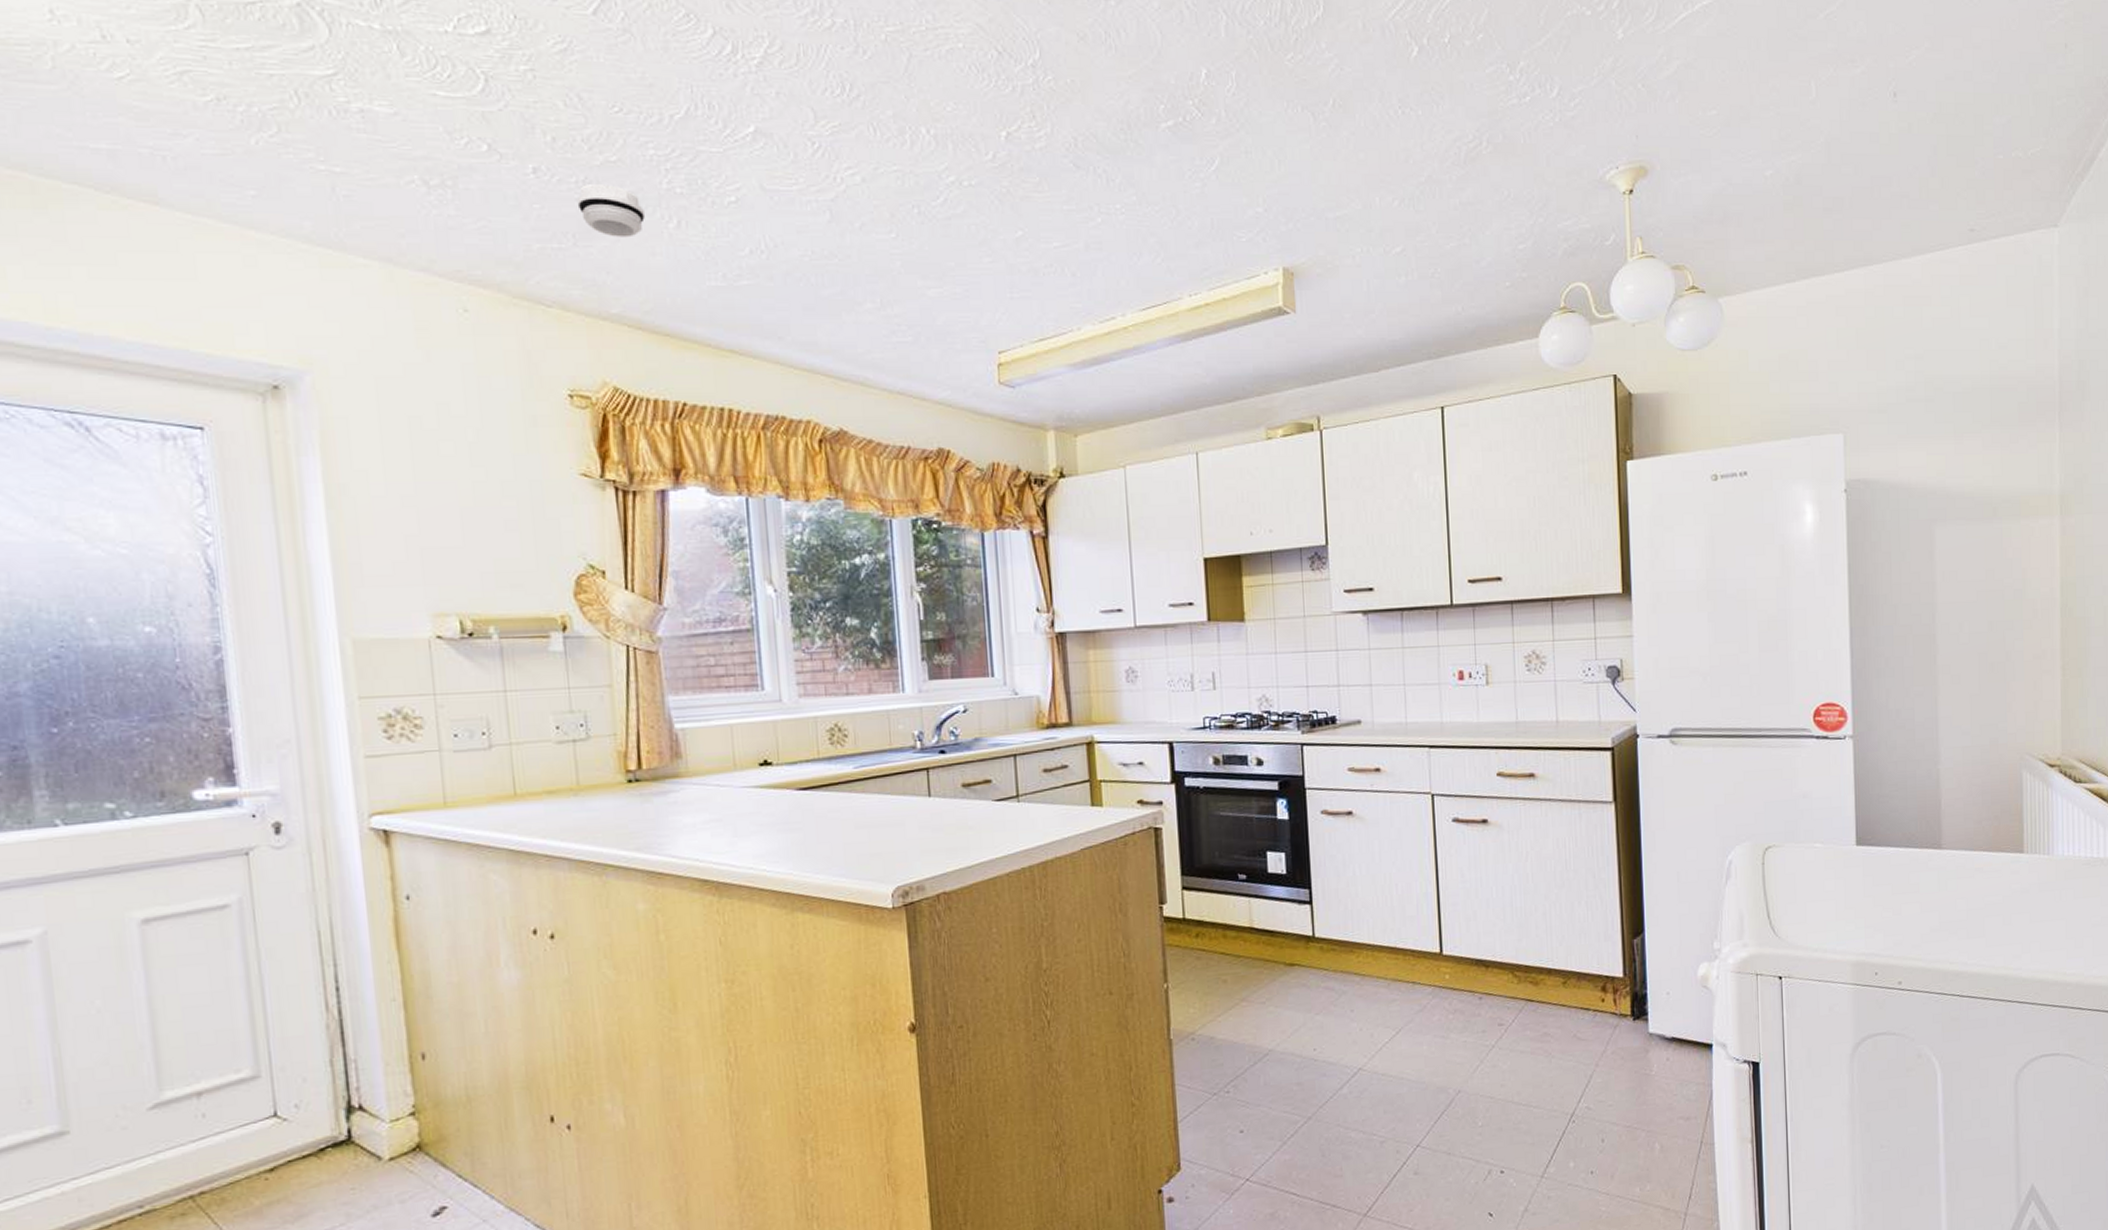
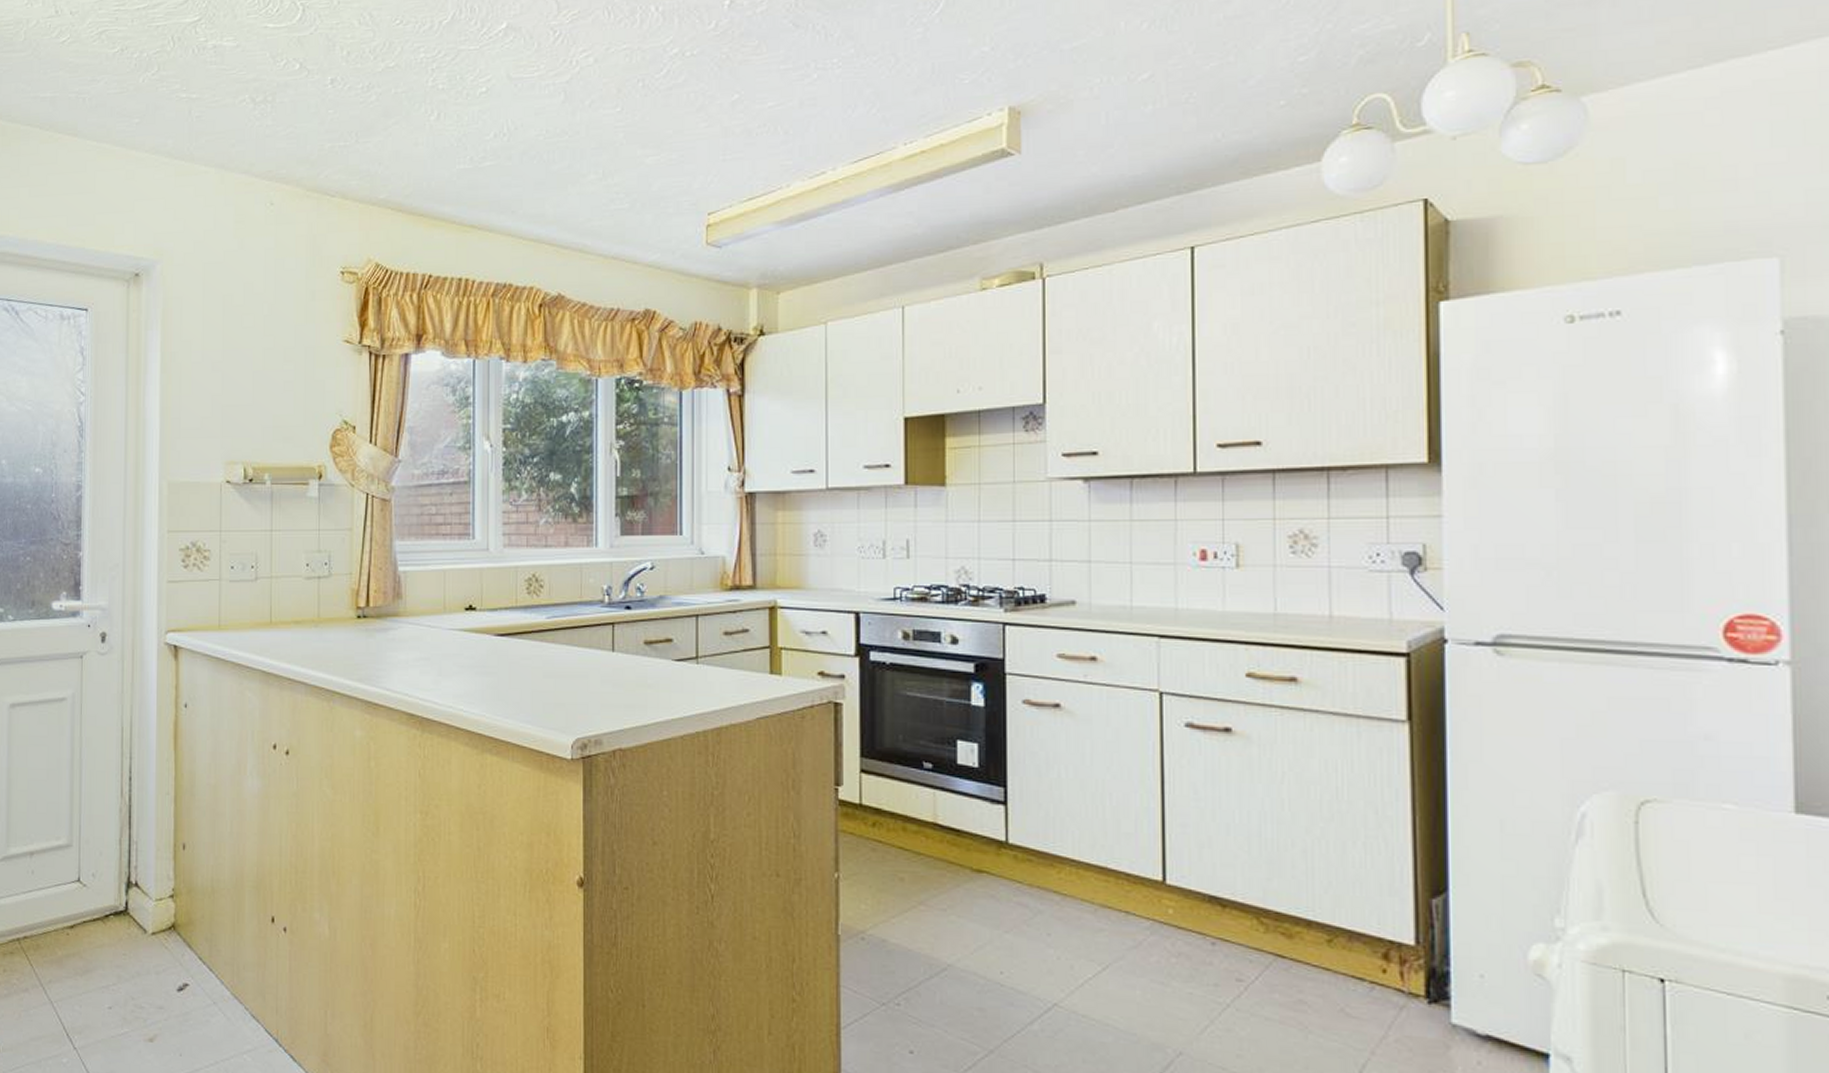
smoke detector: present [577,183,646,238] -> none [361,87,413,133]

